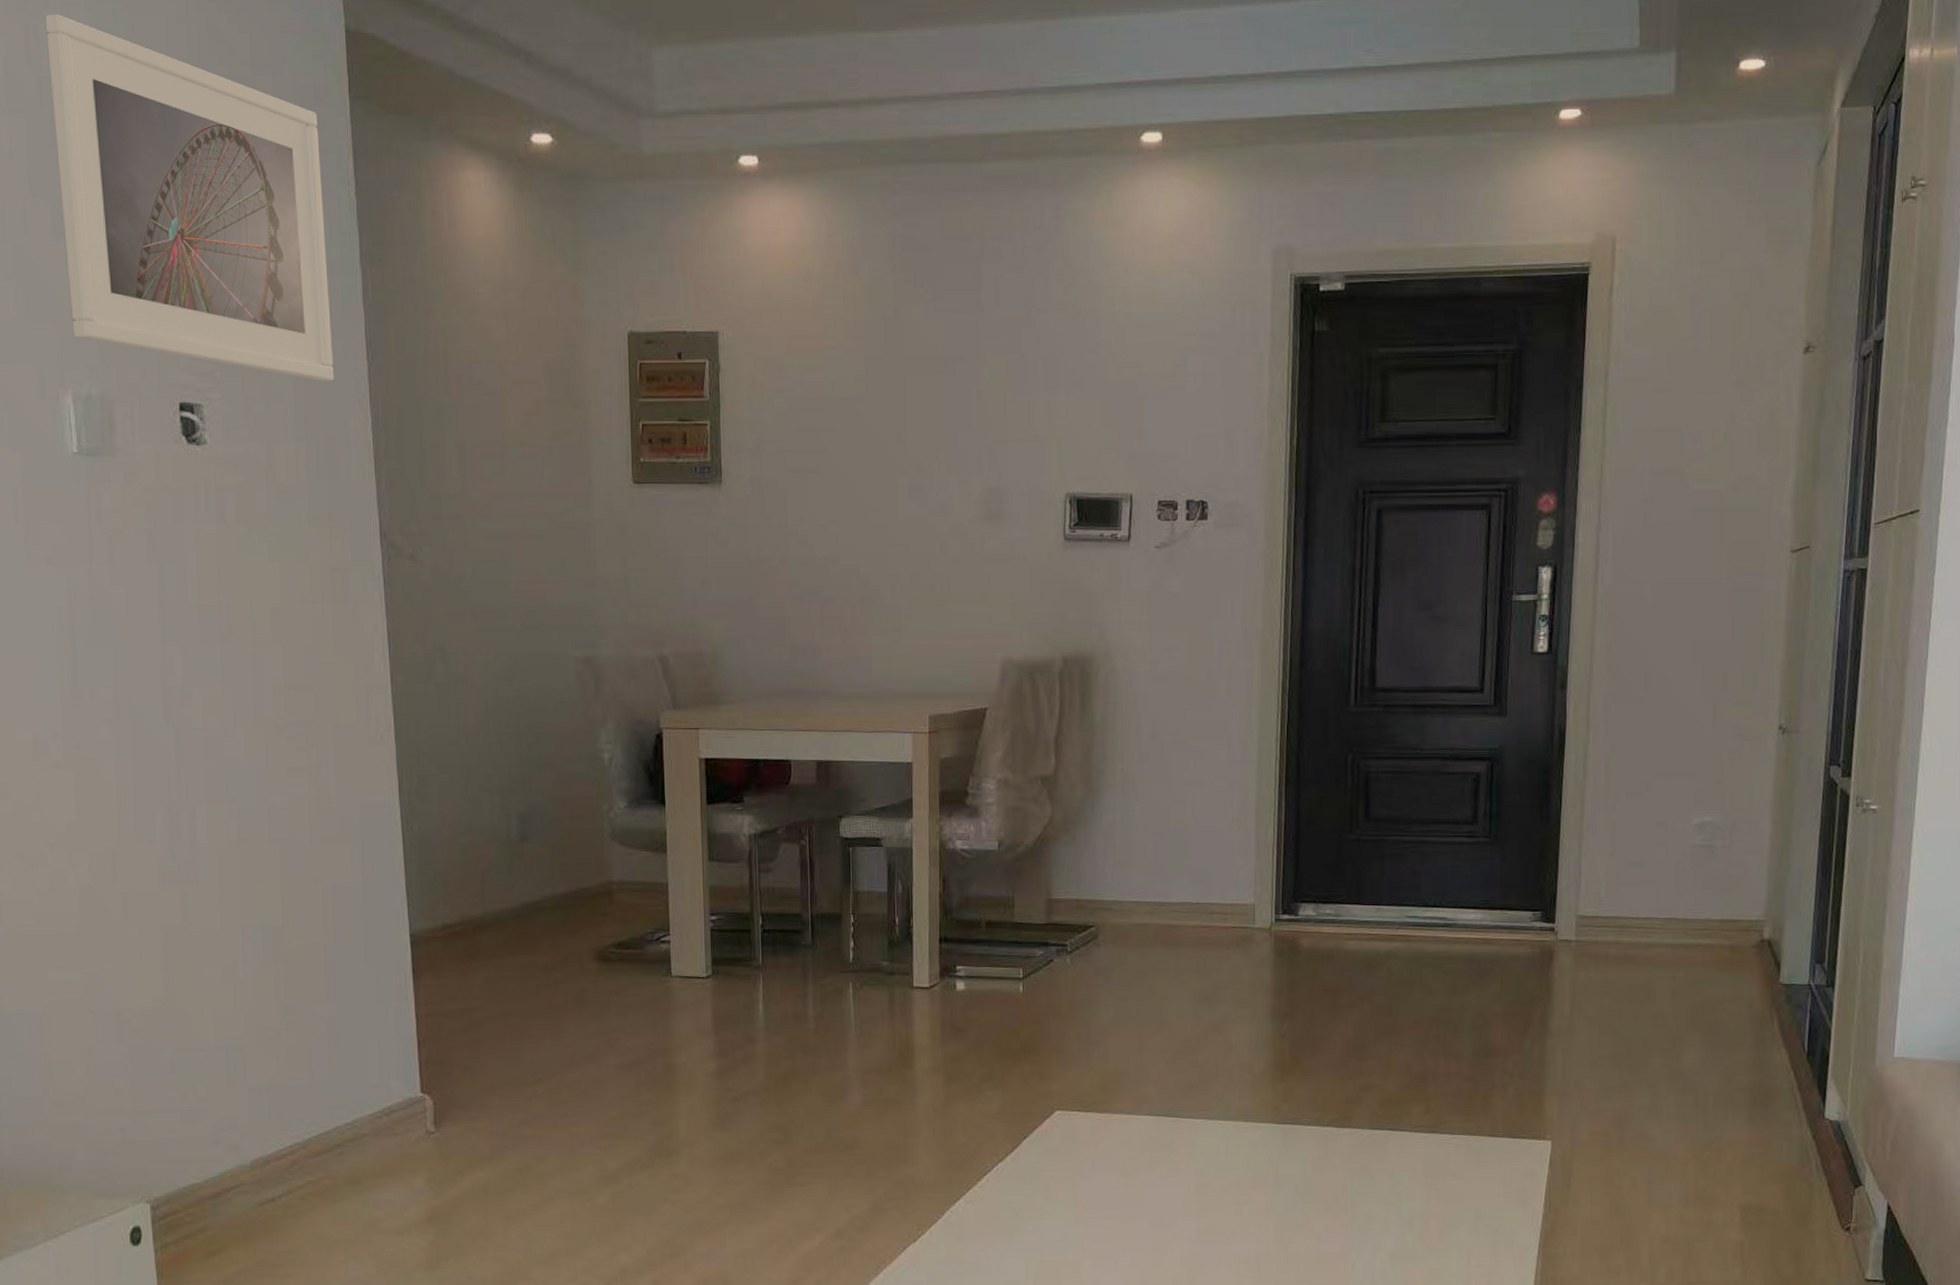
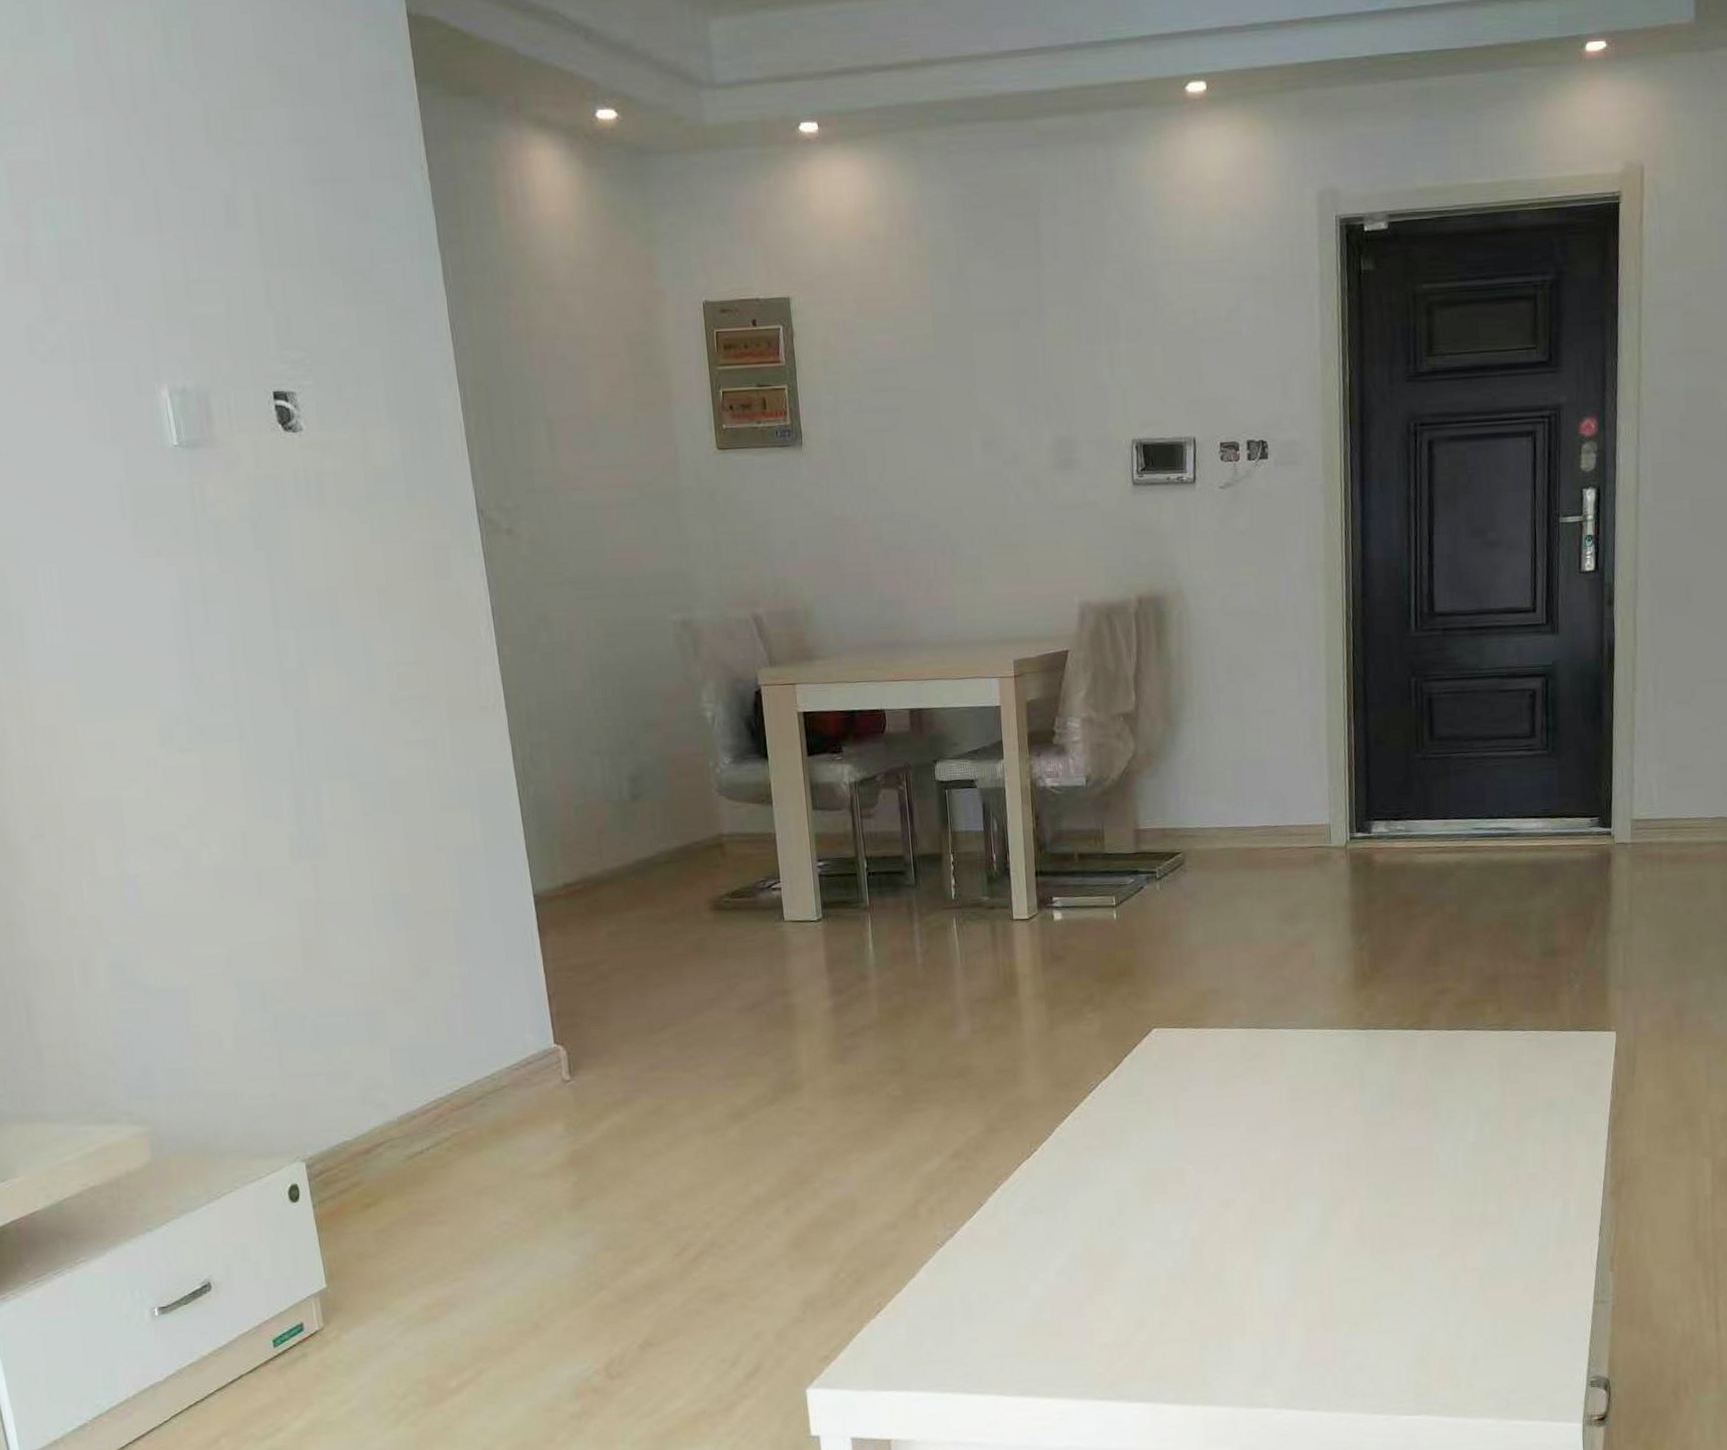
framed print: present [45,13,334,382] -> none [110,9,422,365]

